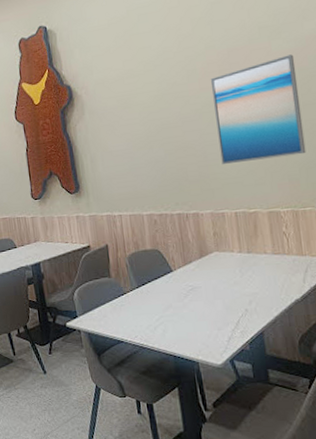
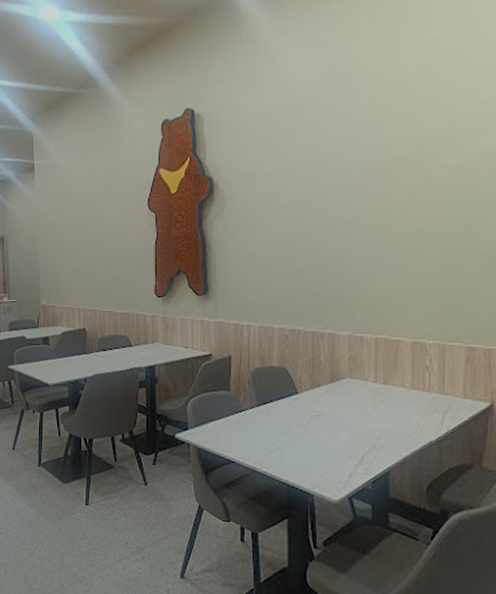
wall art: present [210,54,306,165] -> none [367,171,465,285]

